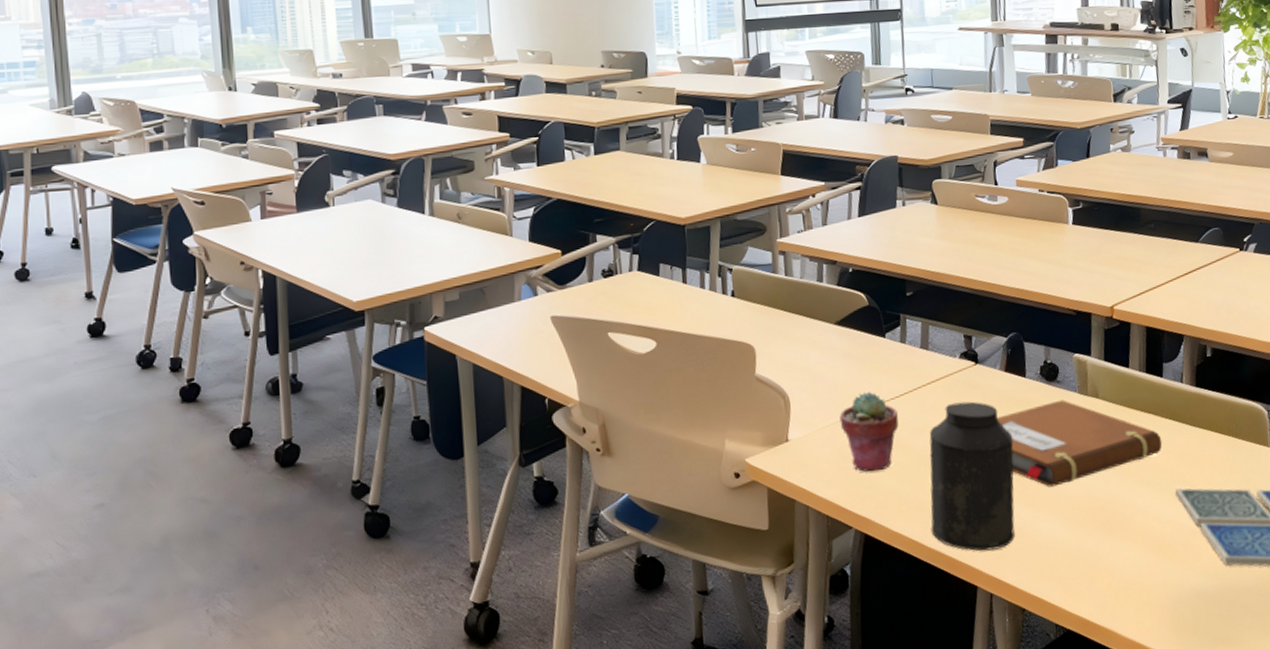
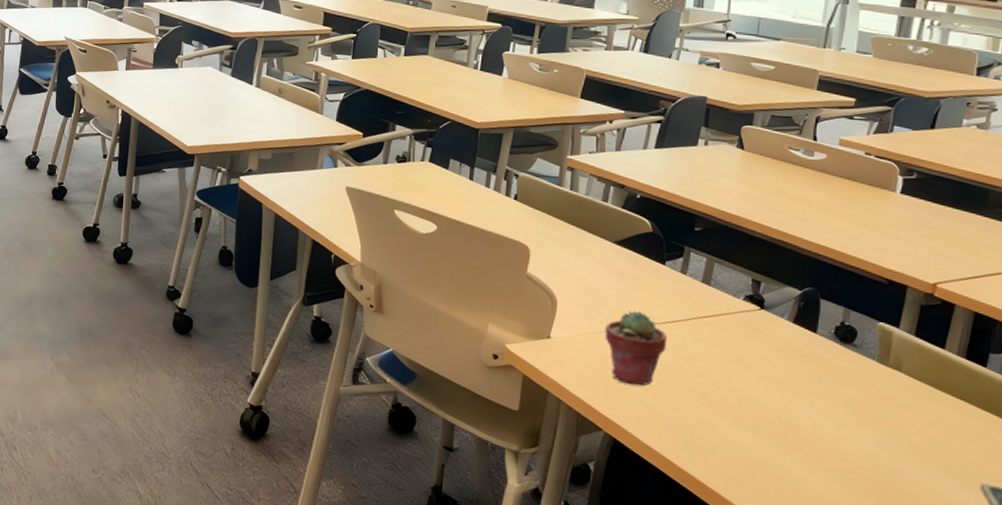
canister: present [929,401,1015,552] -> none [684,340,791,489]
notebook: present [996,399,1163,487] -> none [775,363,973,446]

